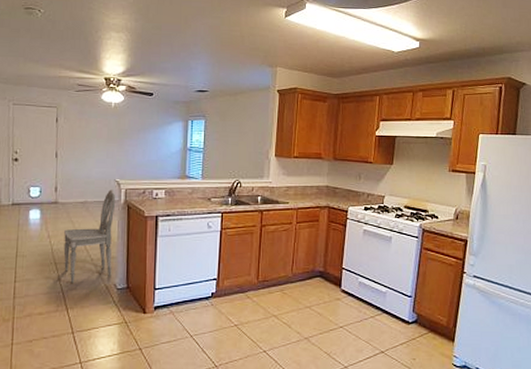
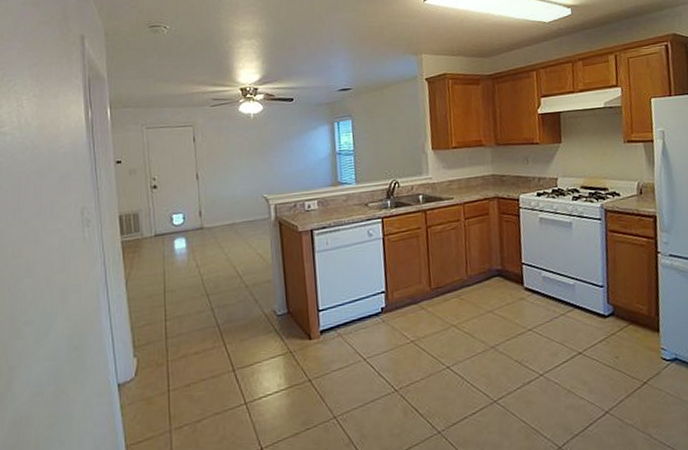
dining chair: present [63,189,116,283] -> none [212,206,270,314]

